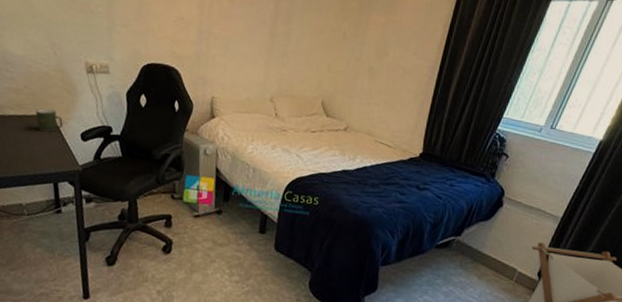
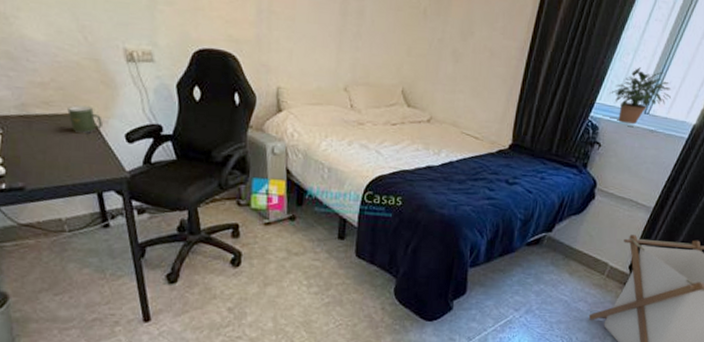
potted plant: none [516,86,577,139] -> present [609,67,671,125]

